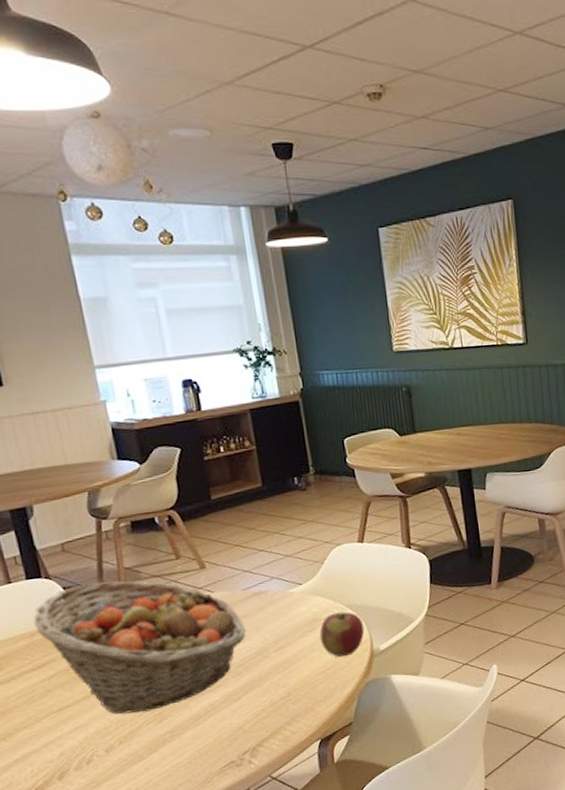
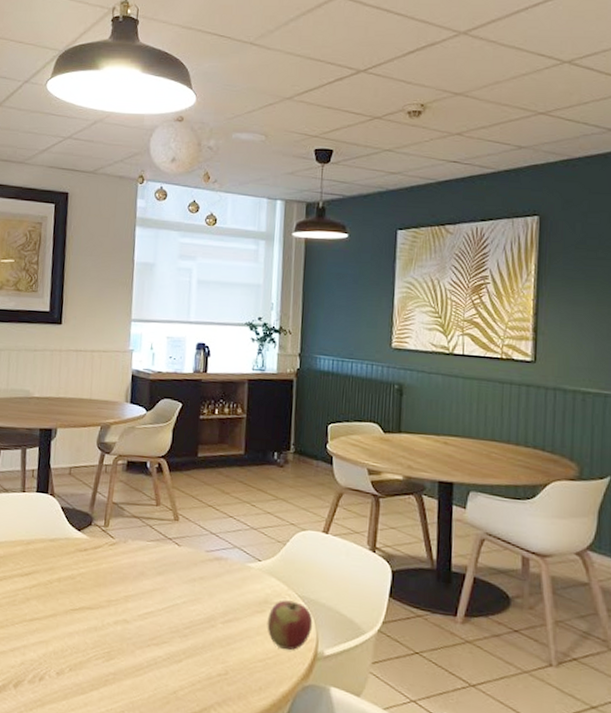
fruit basket: present [33,580,246,715] -> none [32,508,201,647]

